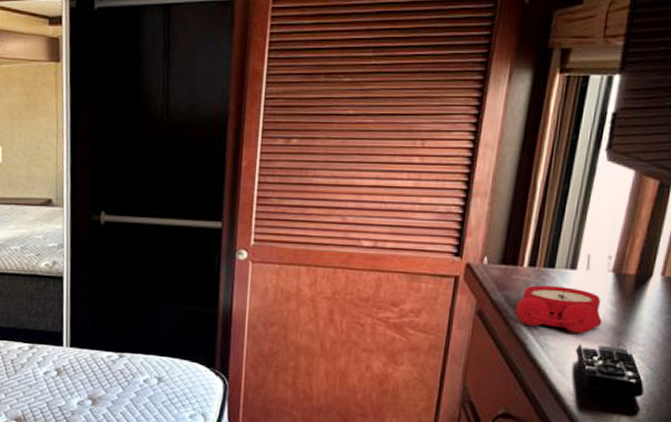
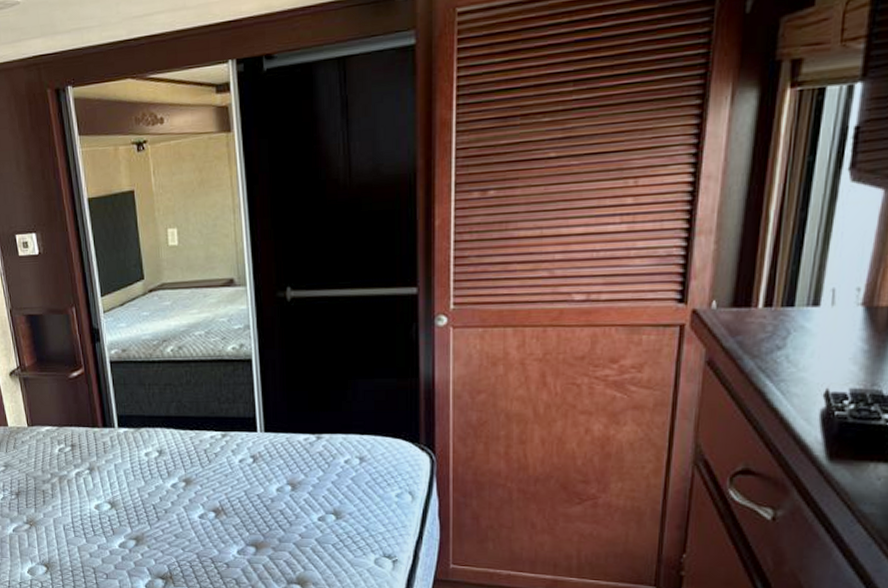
alarm clock: present [515,285,602,334] -> none [751,326,852,377]

